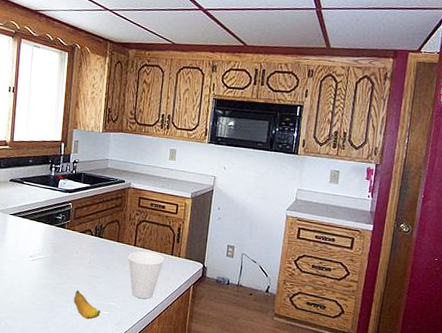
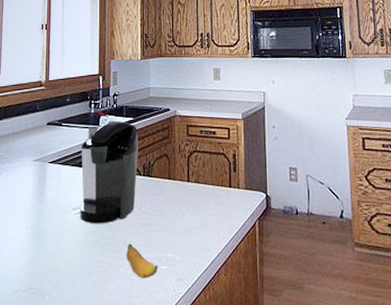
coffee maker: none [35,184,94,272] -> present [80,120,138,224]
cup: present [128,251,165,299] -> none [182,187,223,245]

